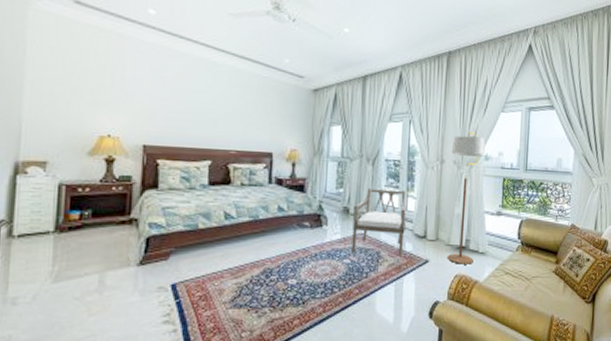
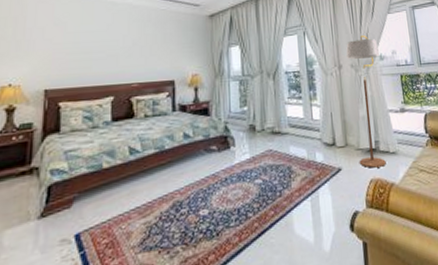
armchair: present [351,187,407,256] -> none [260,100,315,171]

